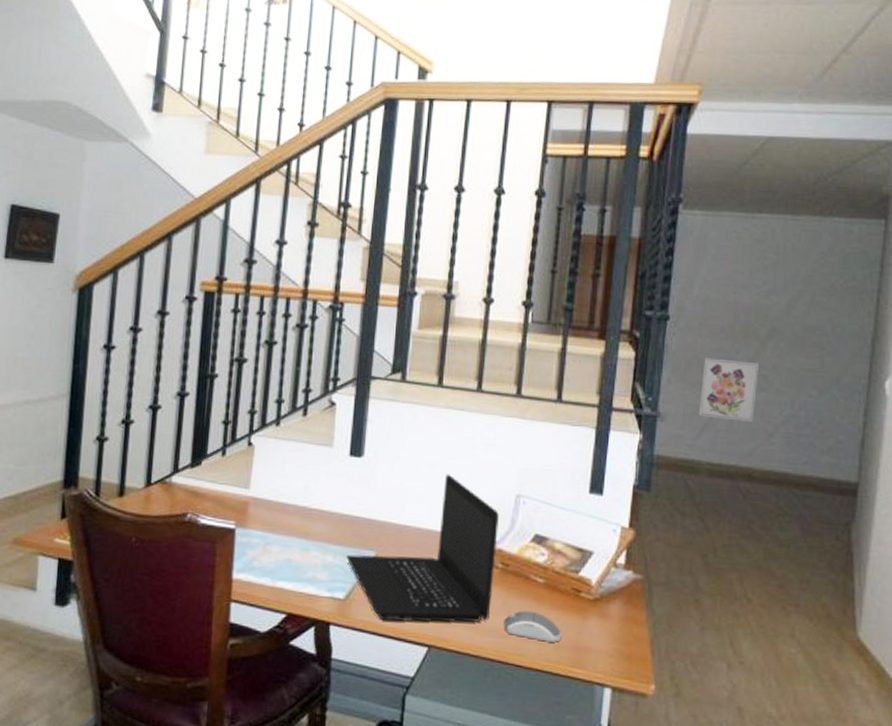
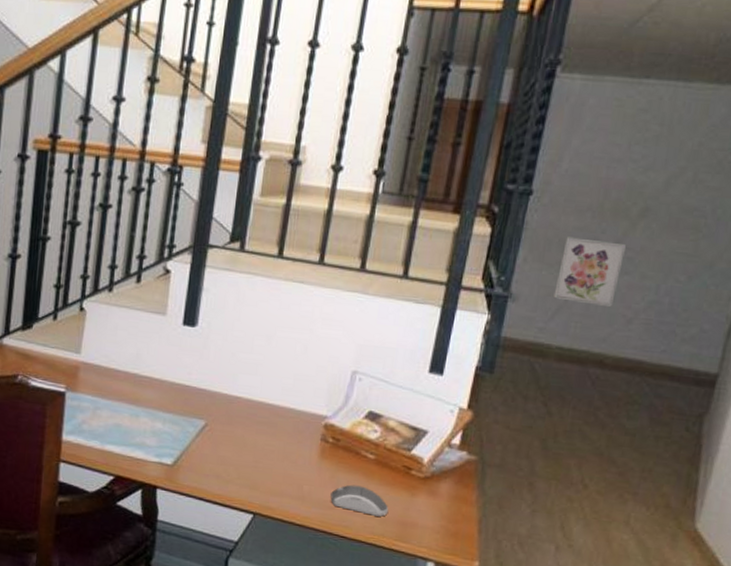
laptop: present [346,474,499,623] -> none [175,347,333,494]

